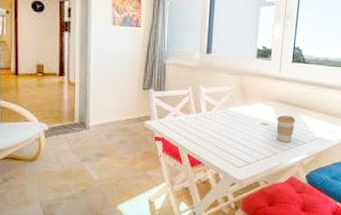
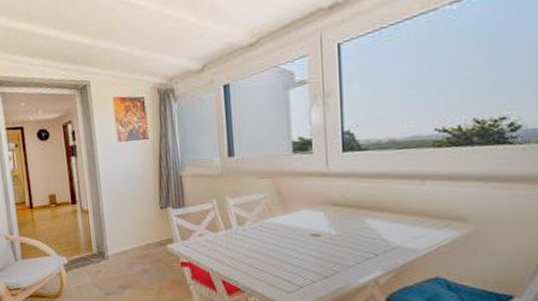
coffee cup: present [276,115,296,143] -> none [331,221,359,257]

